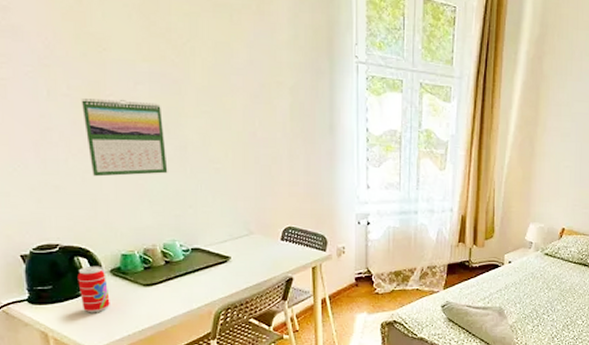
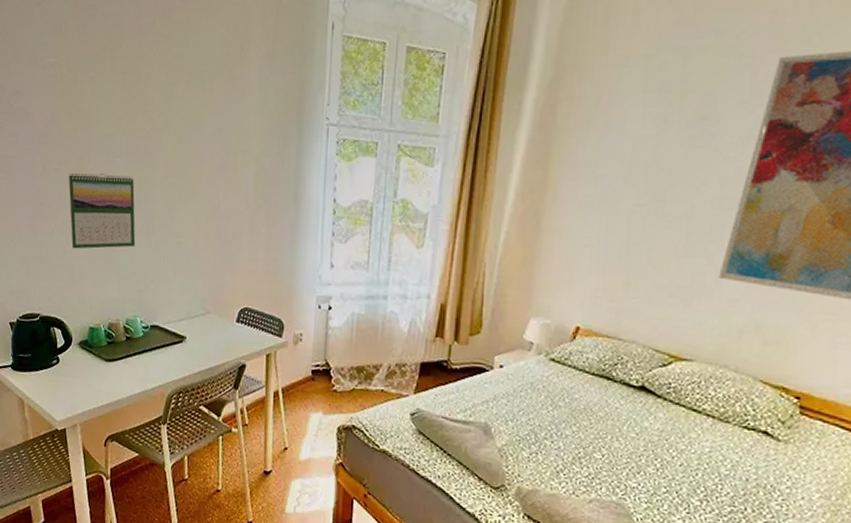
beverage can: present [78,265,110,313] -> none [52,337,76,385]

